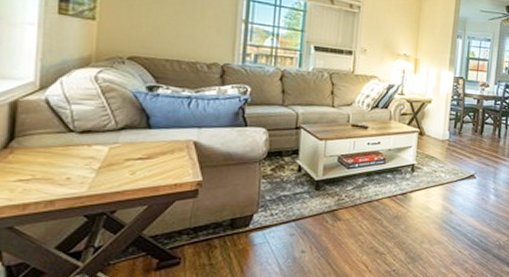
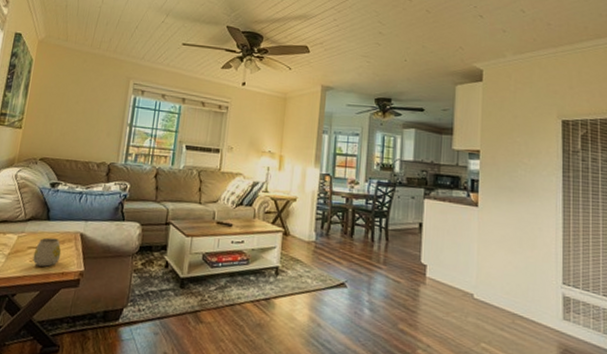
mug: none [133,147,171,179] -> present [32,237,61,267]

